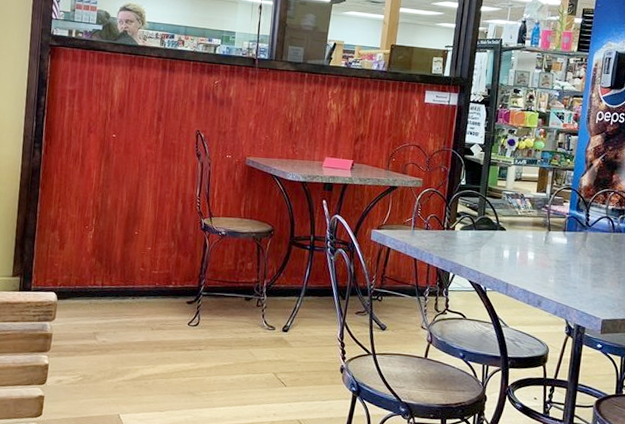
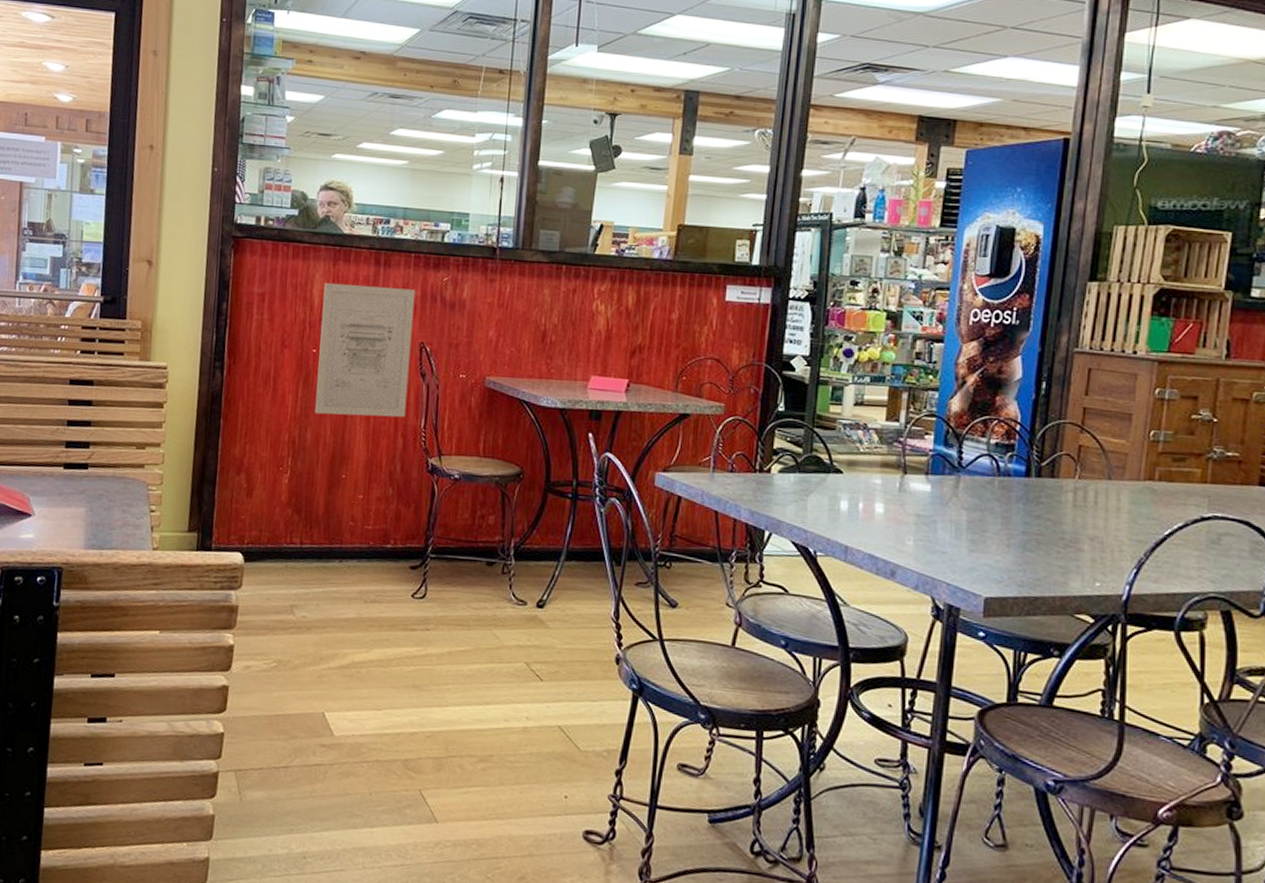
wall art: none [114,82,194,188] -> present [314,282,416,418]

